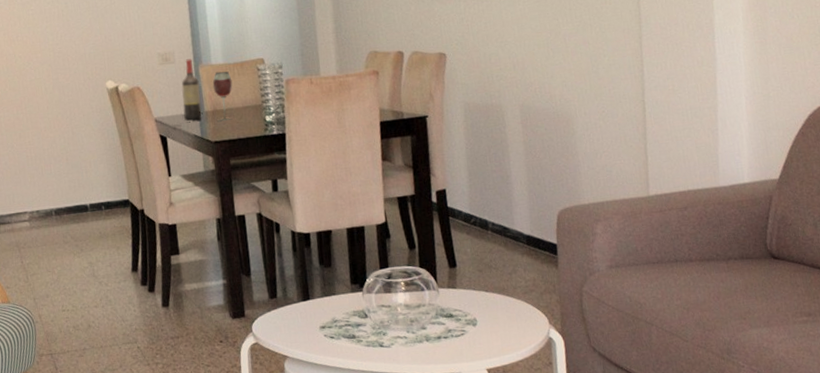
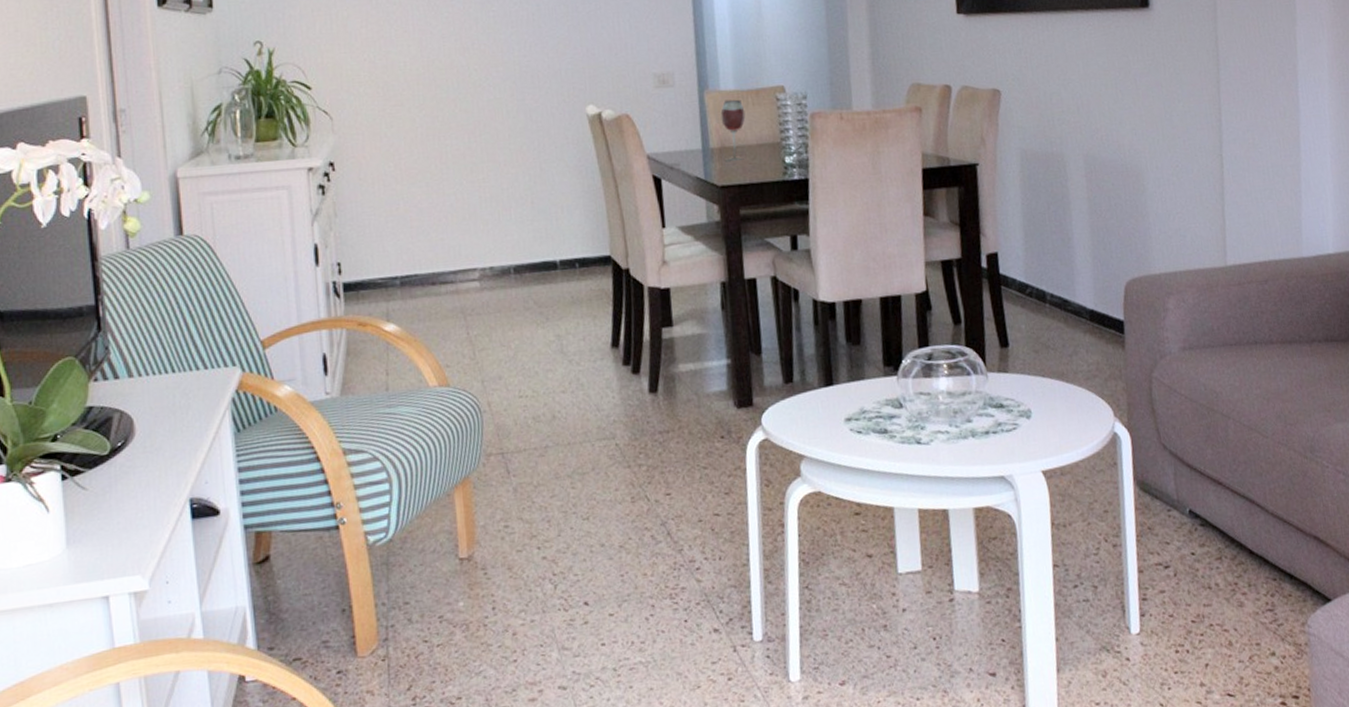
wine bottle: present [181,58,202,123] -> none [681,82,707,162]

